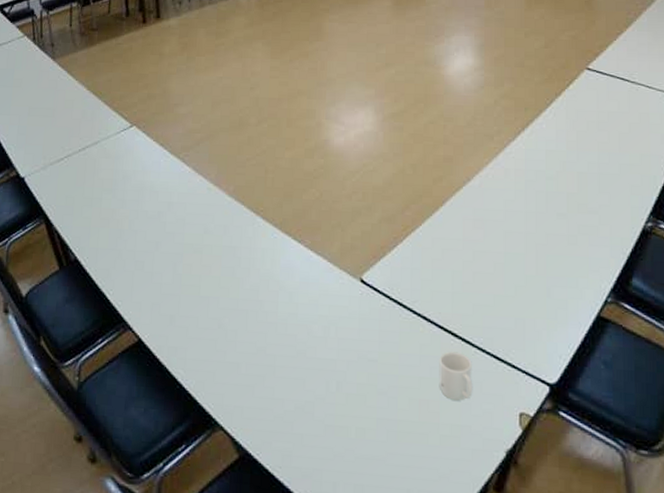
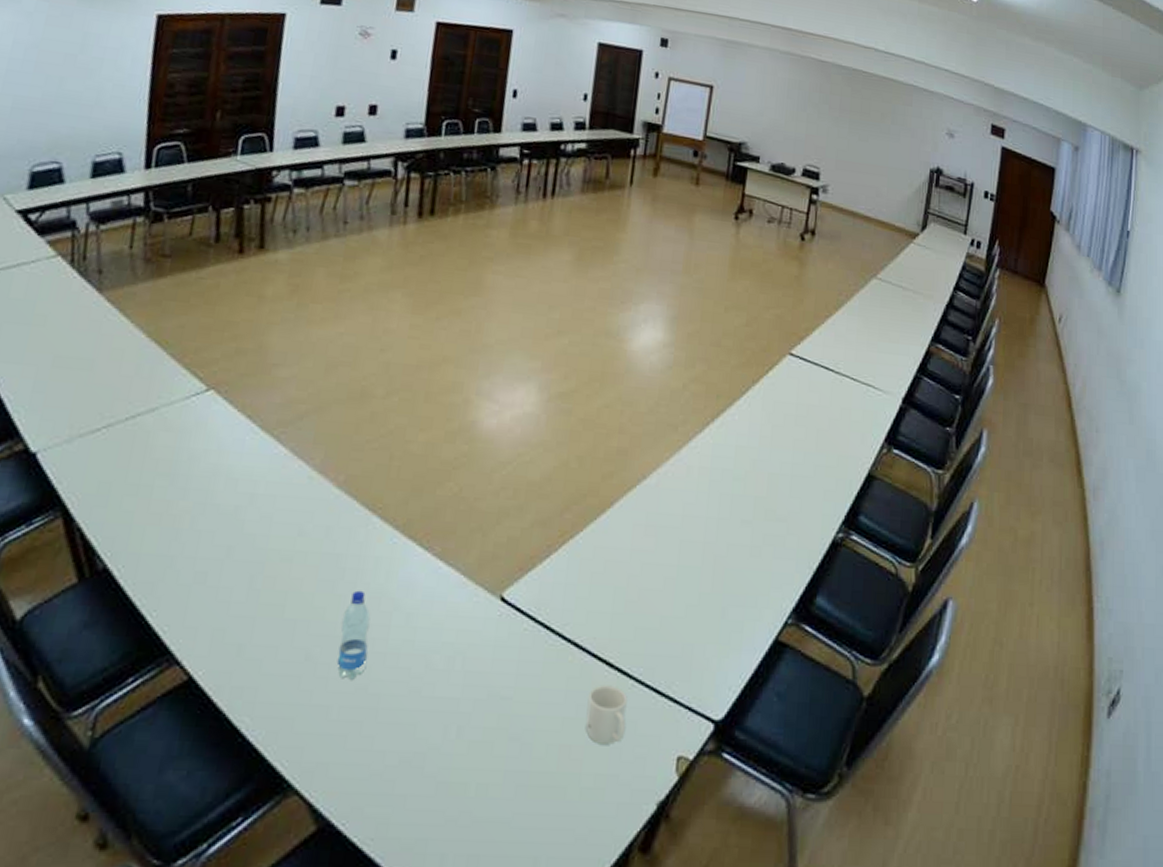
bottle: none [241,274,263,345] -> present [337,590,371,681]

